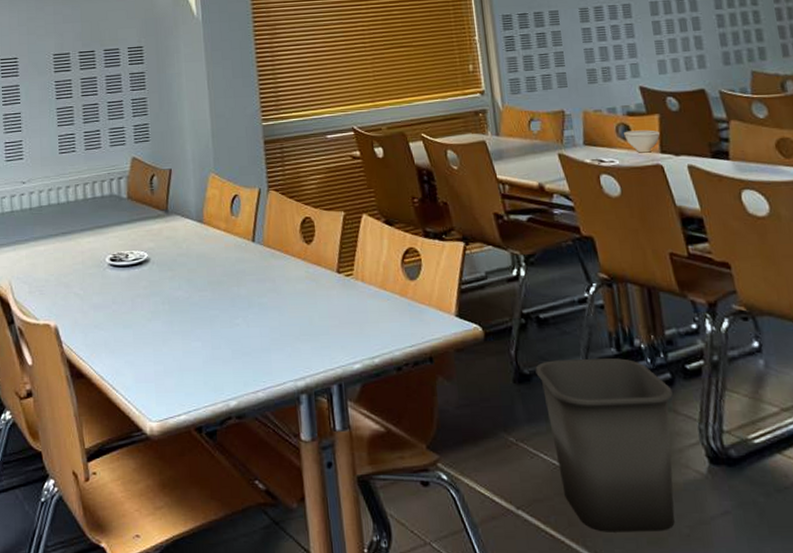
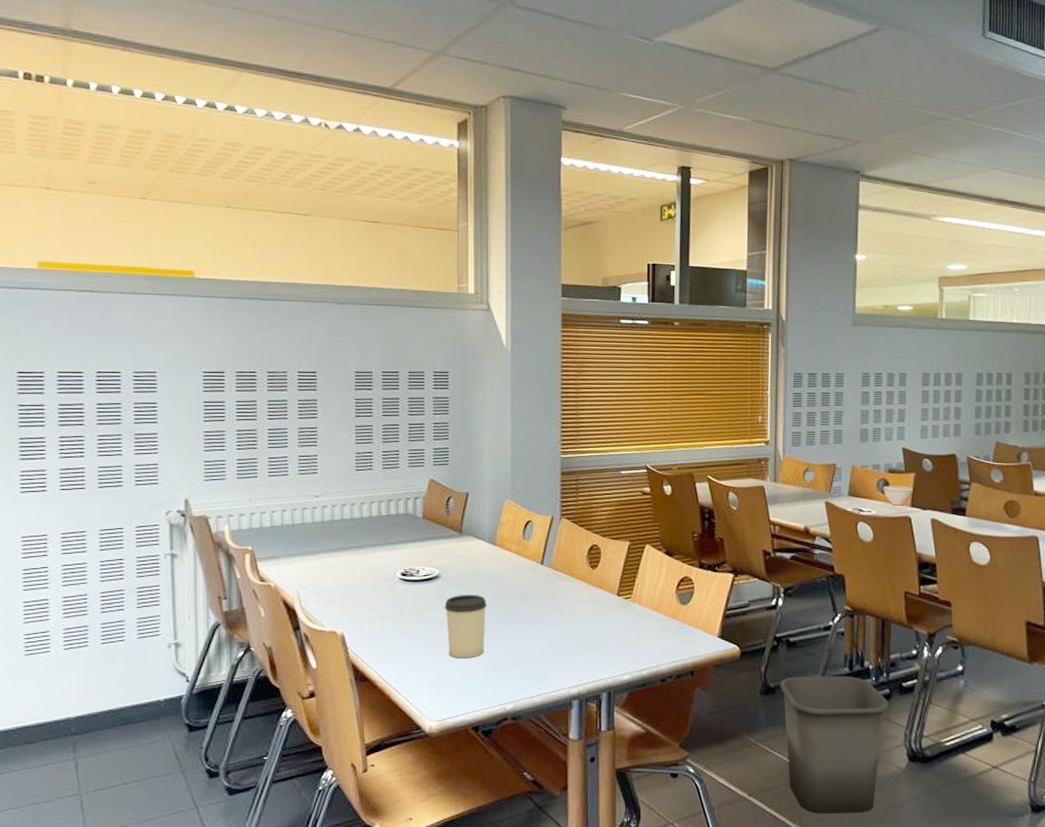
cup: none [156,278,201,350] -> present [444,594,488,658]

